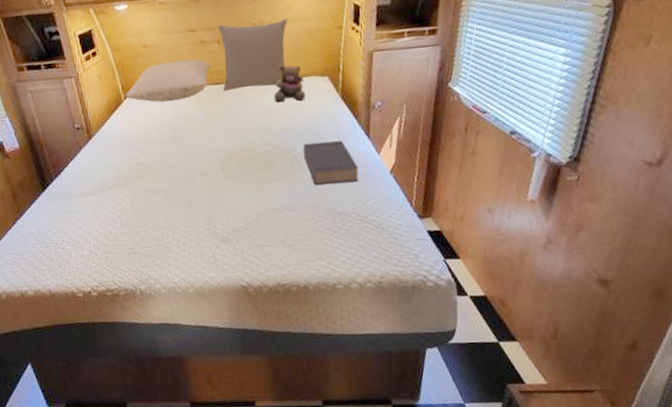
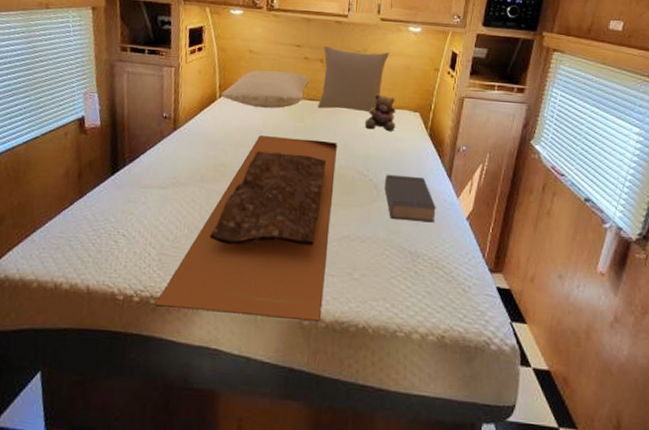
throw blanket: none [111,122,263,297] -> present [154,136,337,321]

